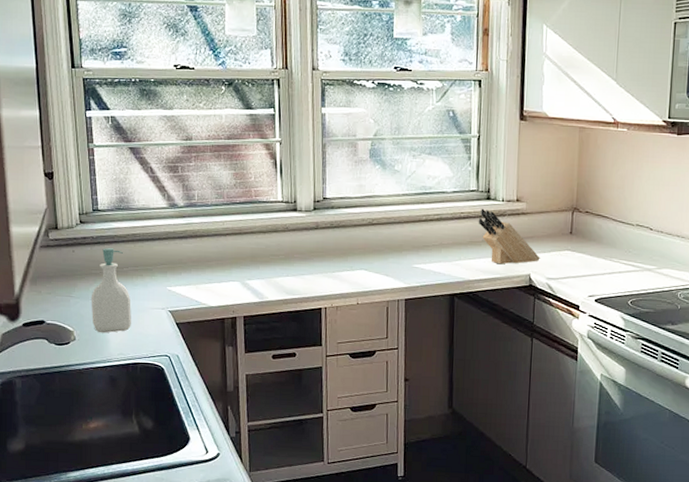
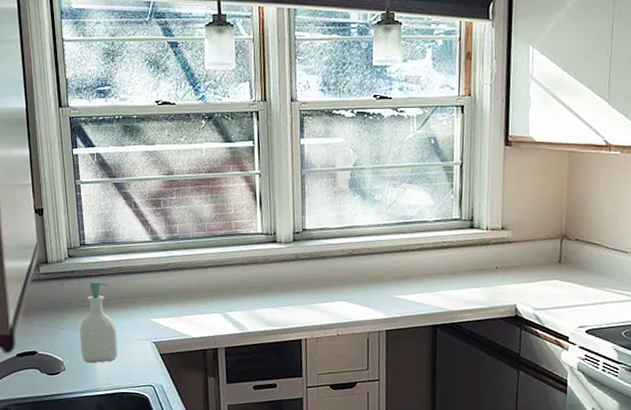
knife block: present [478,208,540,265] -> none [461,237,527,295]

